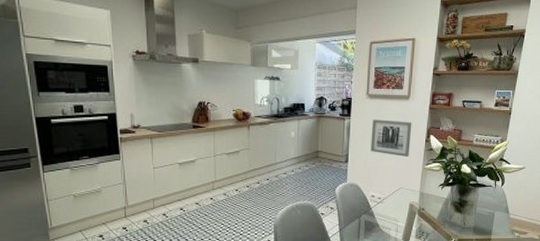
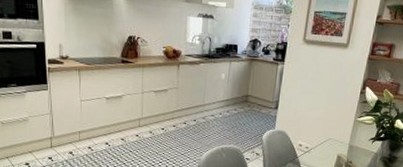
wall art: present [371,119,412,157] -> none [302,66,348,108]

